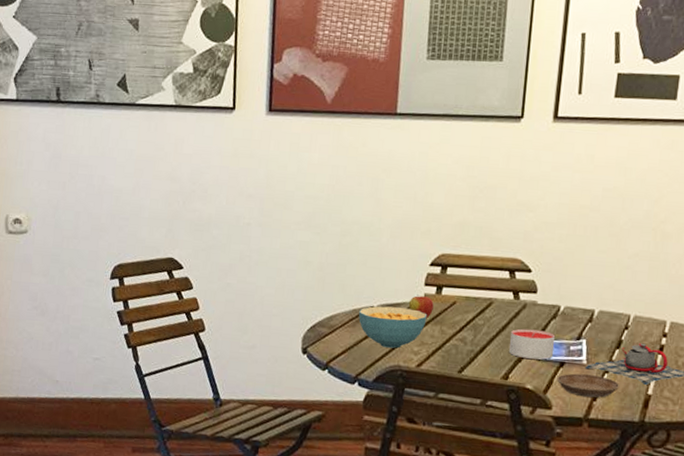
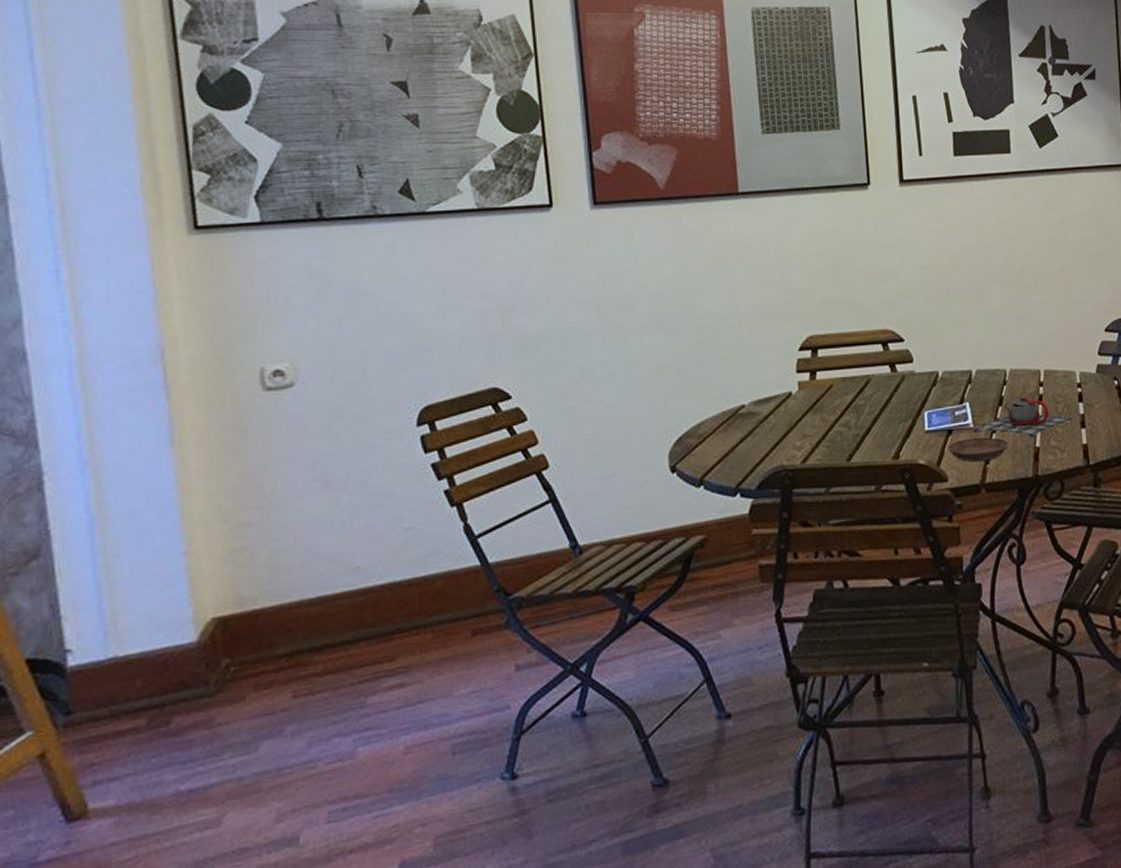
cereal bowl: present [358,306,428,349] -> none [728,400,805,448]
apple: present [408,294,434,319] -> none [782,384,810,409]
candle: present [509,328,556,360] -> none [894,400,941,433]

